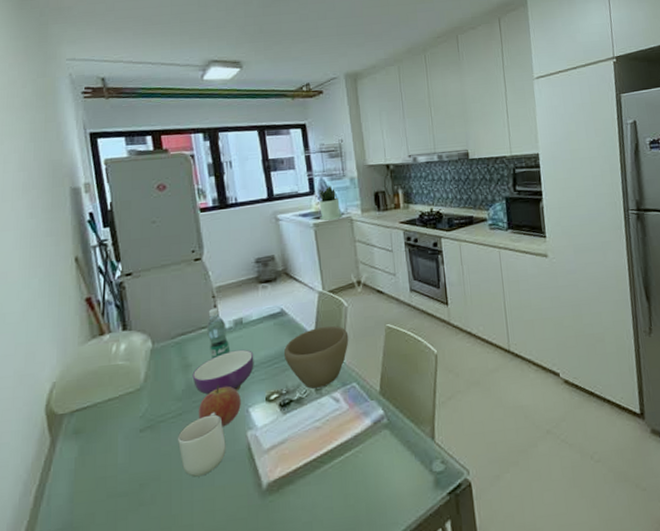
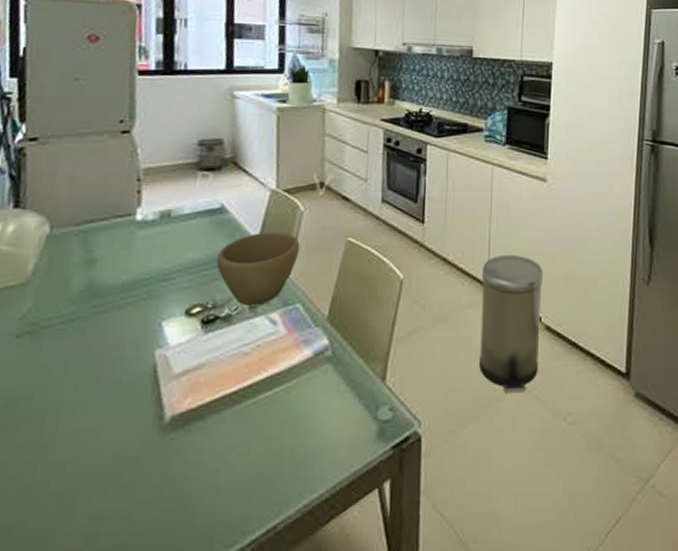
mug: present [177,412,226,477] -> none [63,321,127,401]
bowl: present [192,349,254,395] -> none [95,248,179,299]
fruit: present [198,385,241,427] -> none [95,289,154,342]
bottle: present [207,307,231,359] -> none [123,193,151,256]
pedal bin: none [503,322,563,441] -> present [479,254,544,393]

